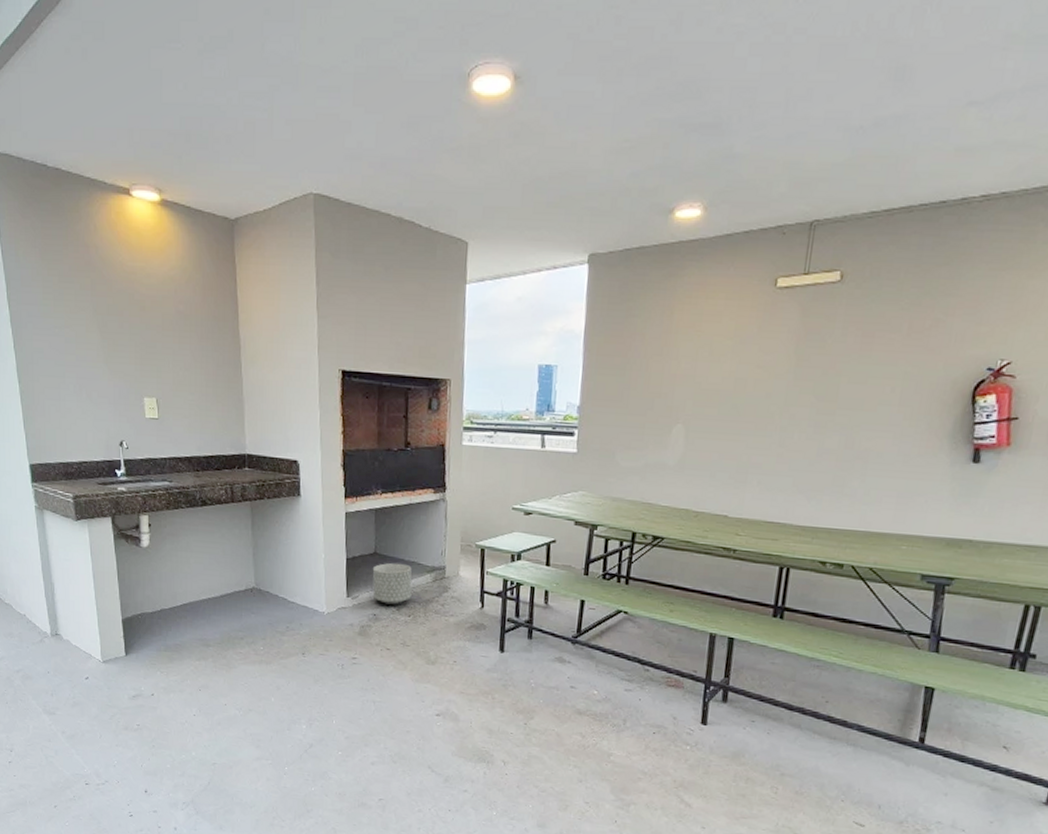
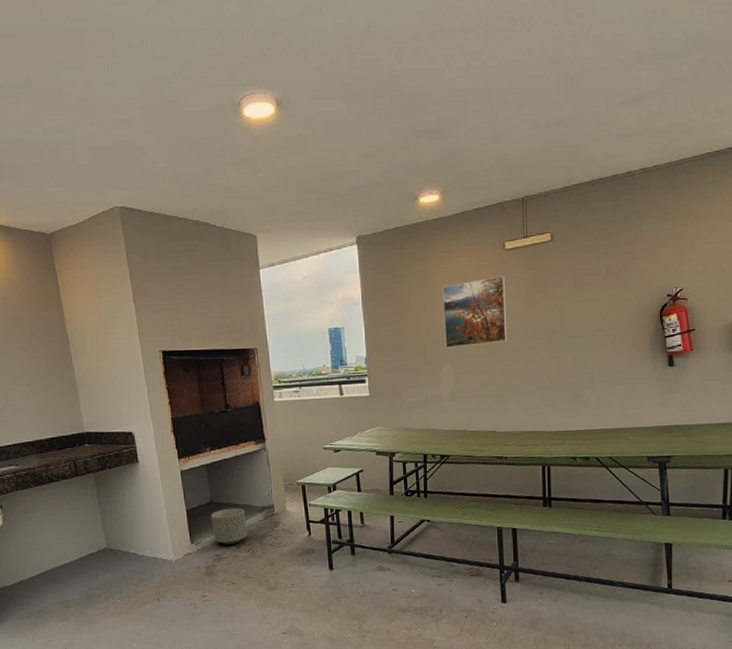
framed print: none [680,320,770,406] -> present [442,276,508,348]

